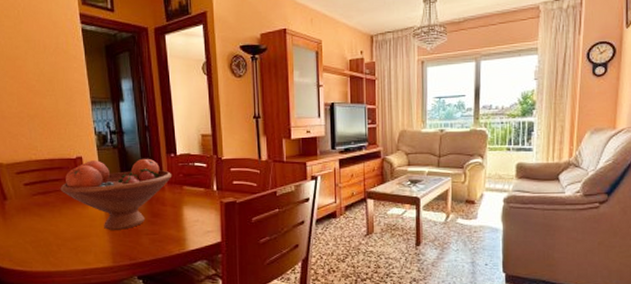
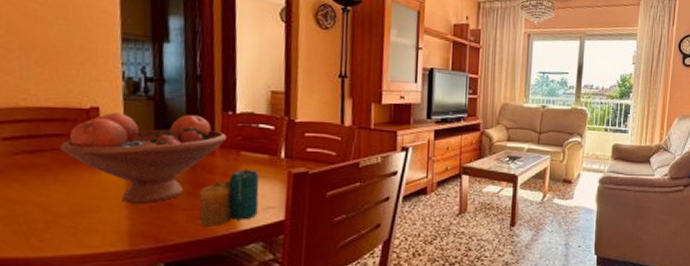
candle: none [156,201,200,248] -> present [199,170,259,227]

